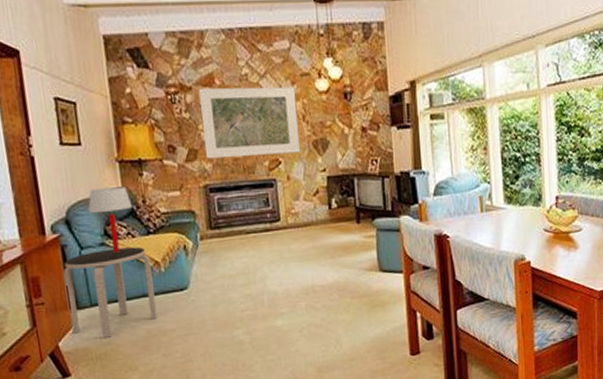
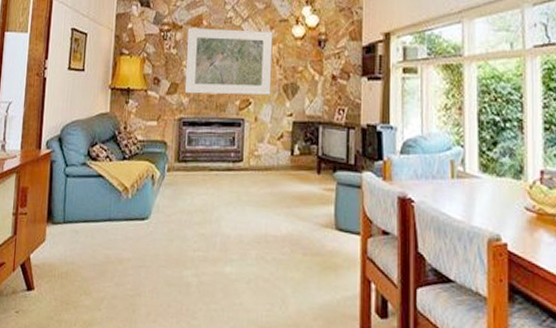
side table: present [63,247,158,338] -> none [43,169,121,257]
table lamp: present [88,187,133,253] -> none [79,111,115,174]

